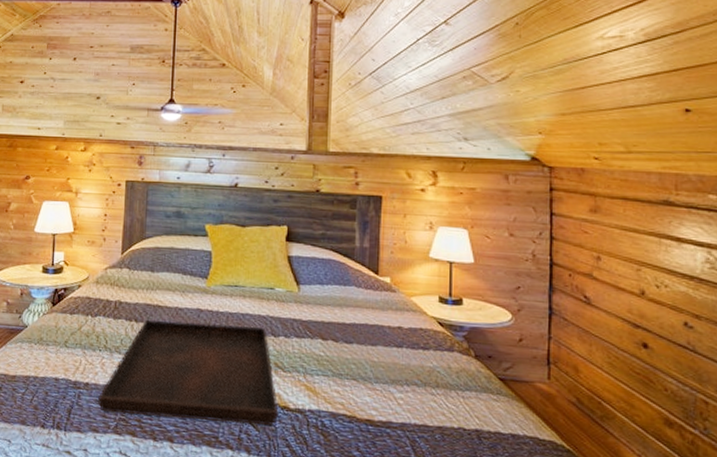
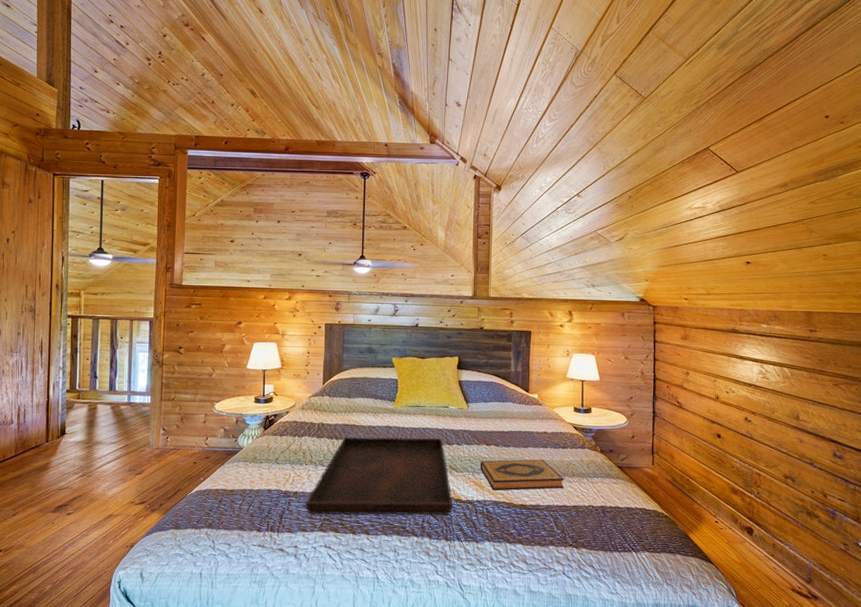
hardback book: none [313,359,426,403] -> present [480,459,565,491]

